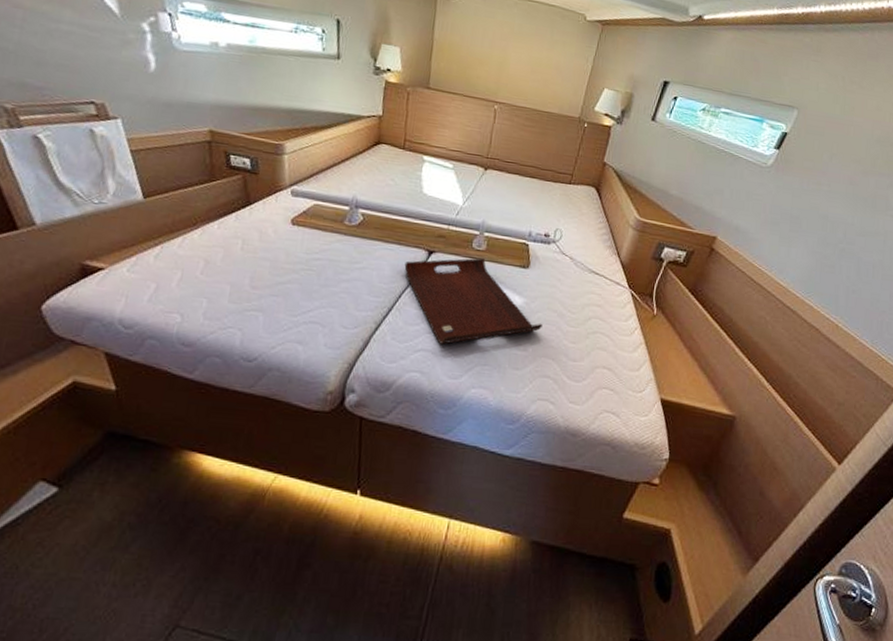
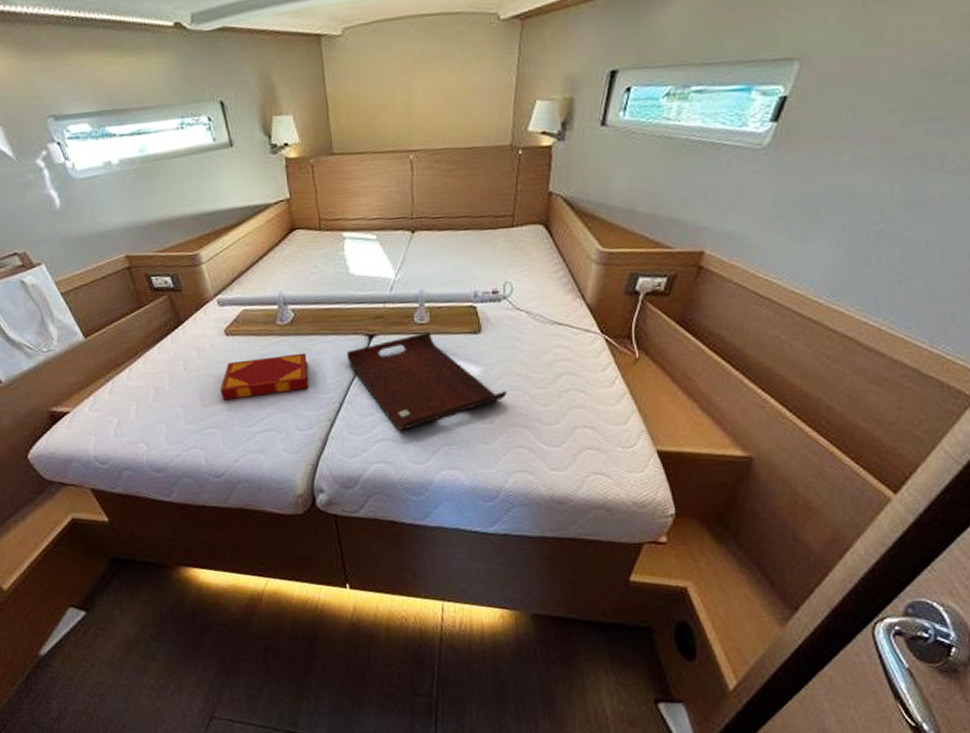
hardback book: none [273,250,367,290] -> present [220,353,309,401]

